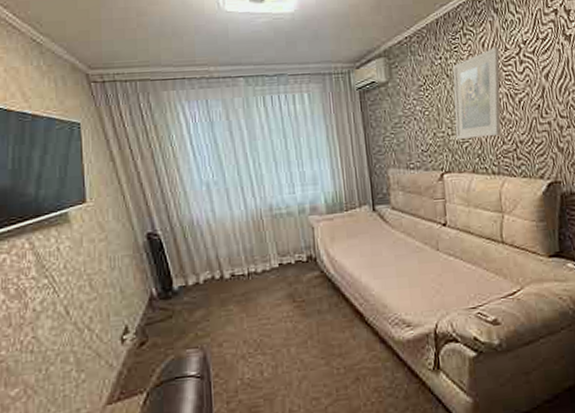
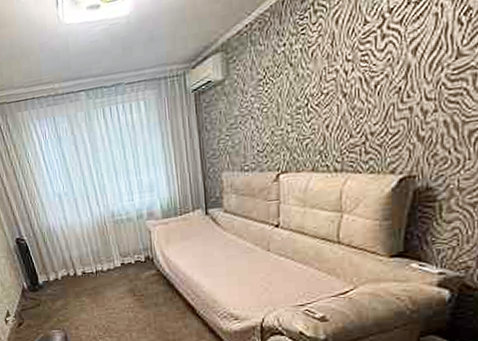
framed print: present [453,47,501,139] -> none [295,21,358,136]

